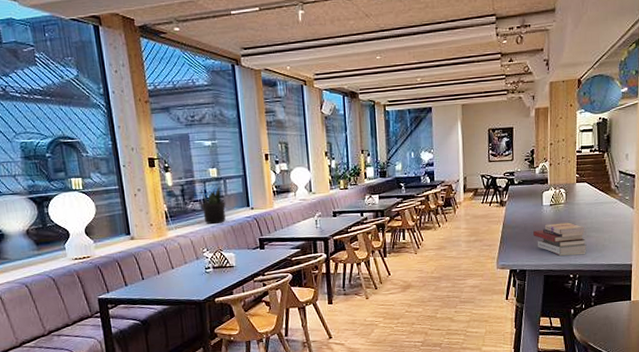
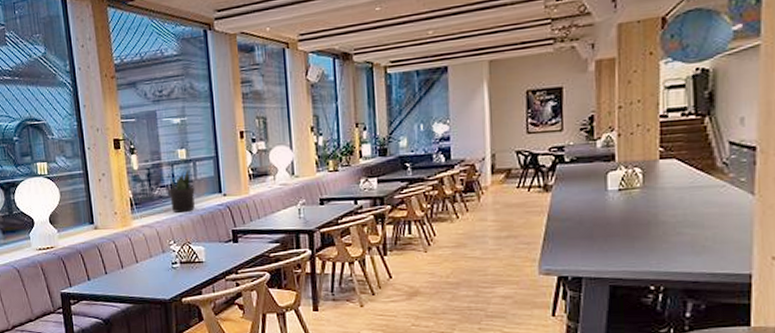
books: present [533,222,587,256] -> none [593,214,677,261]

